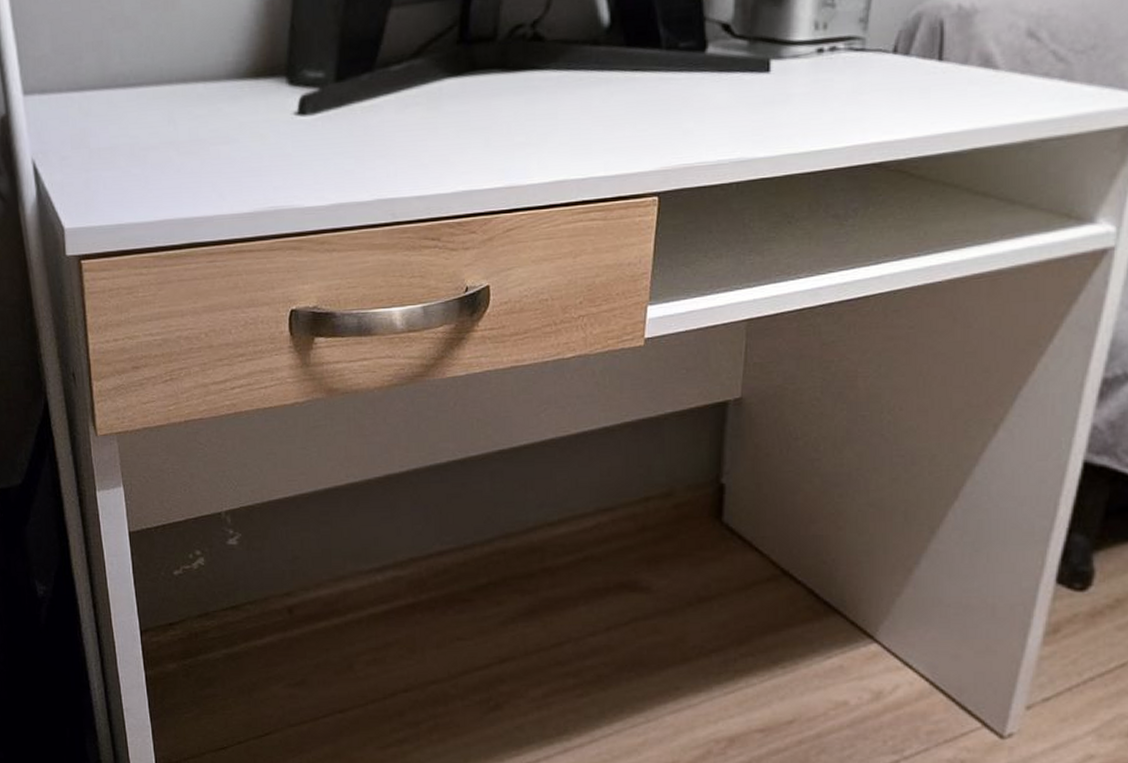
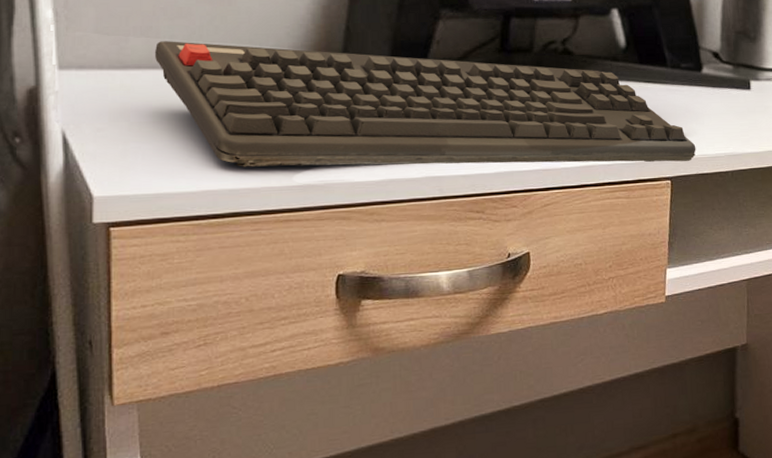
computer keyboard: none [107,55,693,194] -> present [155,41,696,167]

